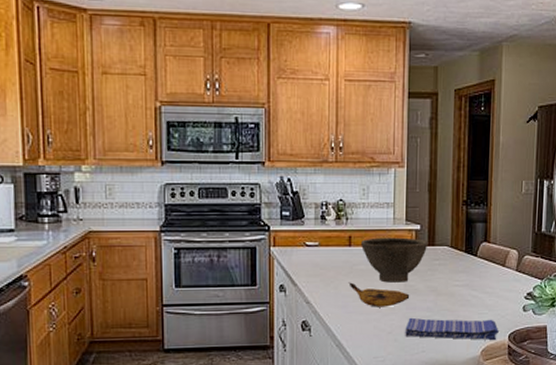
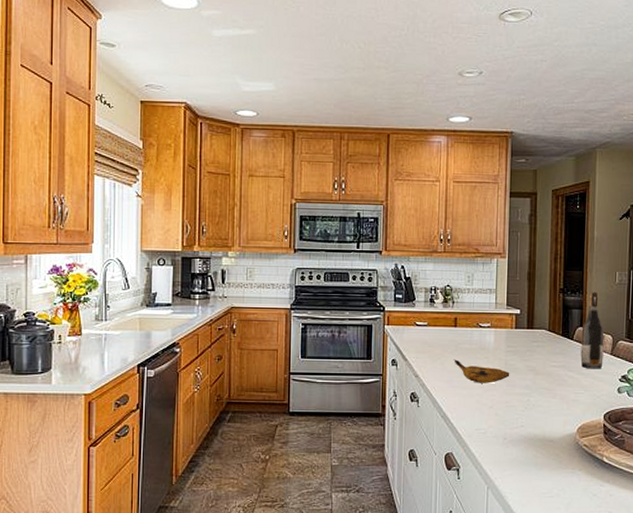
bowl: present [361,237,427,283] -> none [466,320,527,361]
dish towel: present [405,317,499,341] -> none [505,394,594,420]
wine bottle: none [484,203,510,287] -> present [580,291,604,369]

